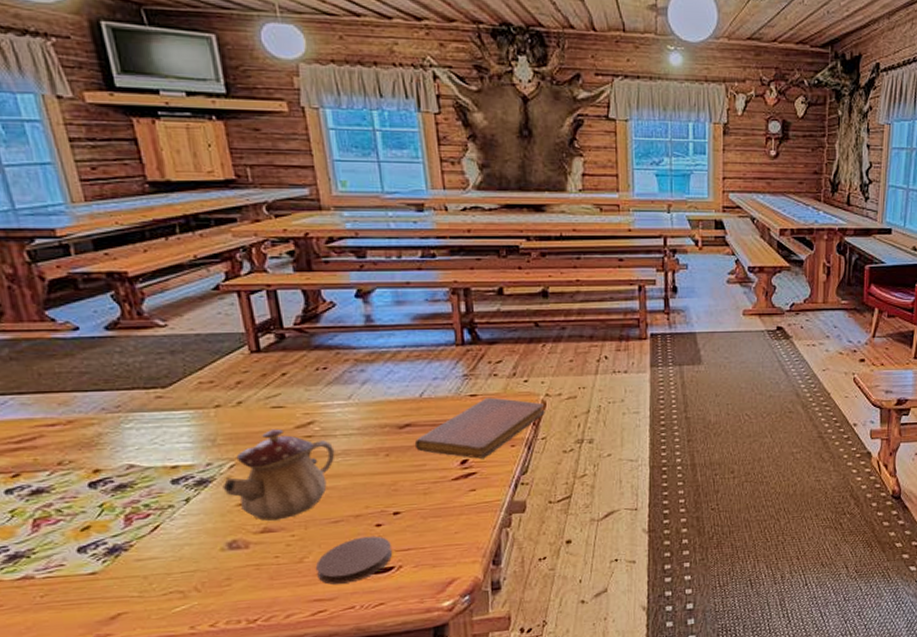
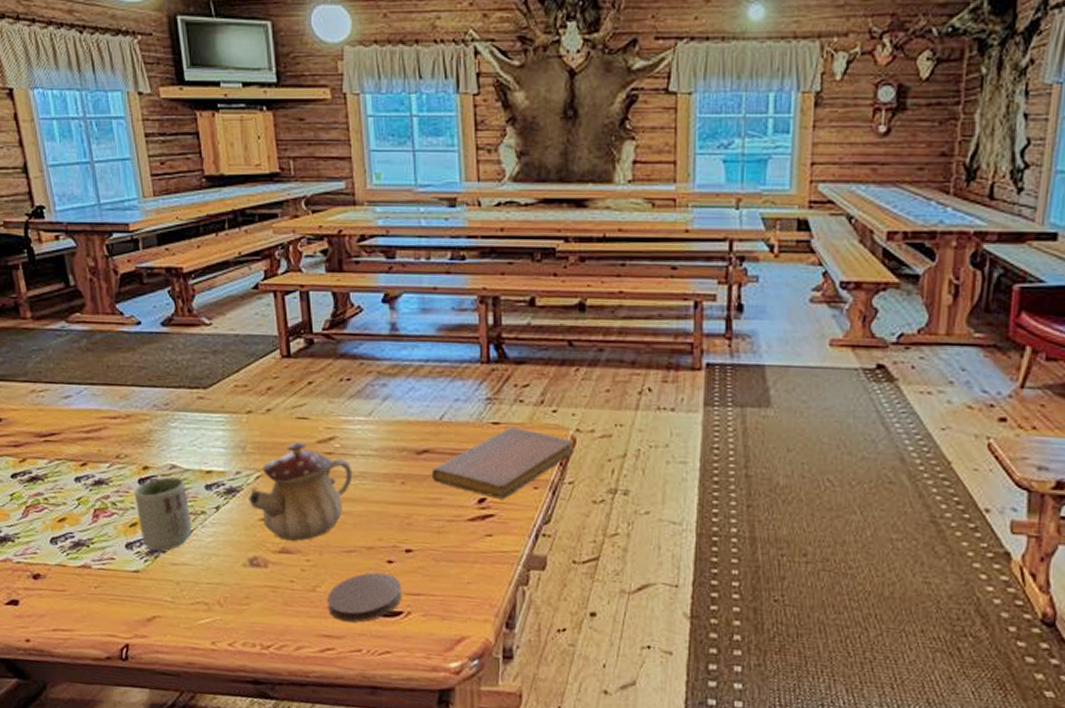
cup: none [84,476,160,550] -> present [134,477,193,551]

